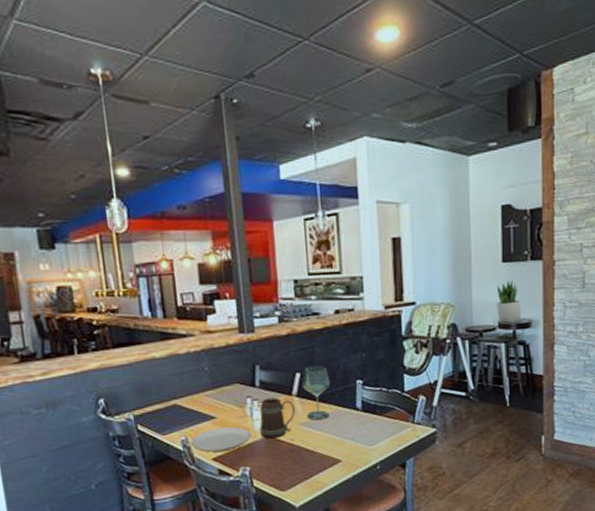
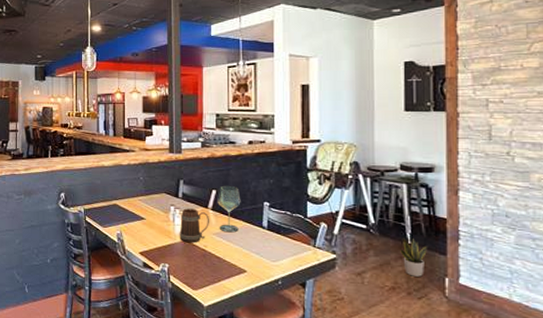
plate: present [191,426,251,453] -> none [124,227,172,248]
planter: present [497,280,522,325] -> none [399,127,424,167]
potted plant: none [499,399,526,439] -> present [400,237,428,277]

